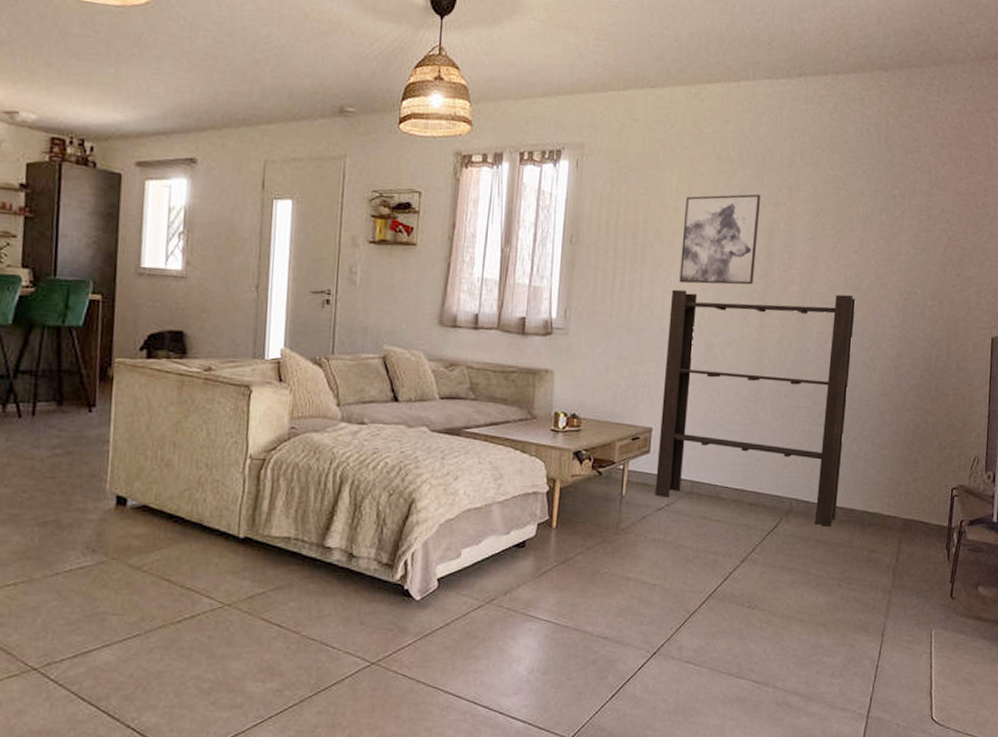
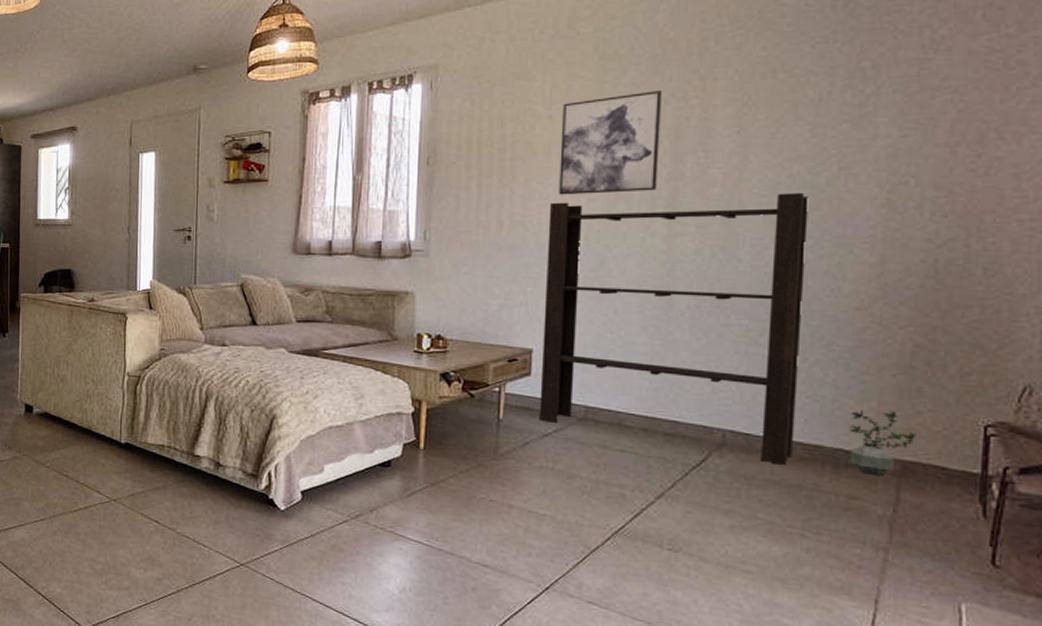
potted plant: none [872,478,913,532] -> present [849,410,916,475]

